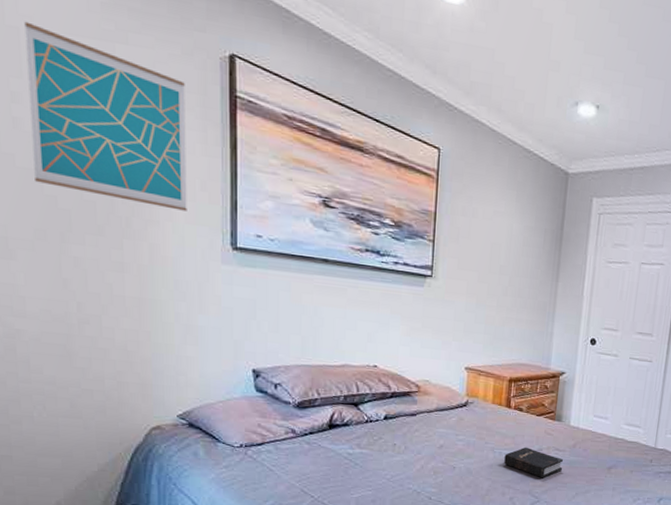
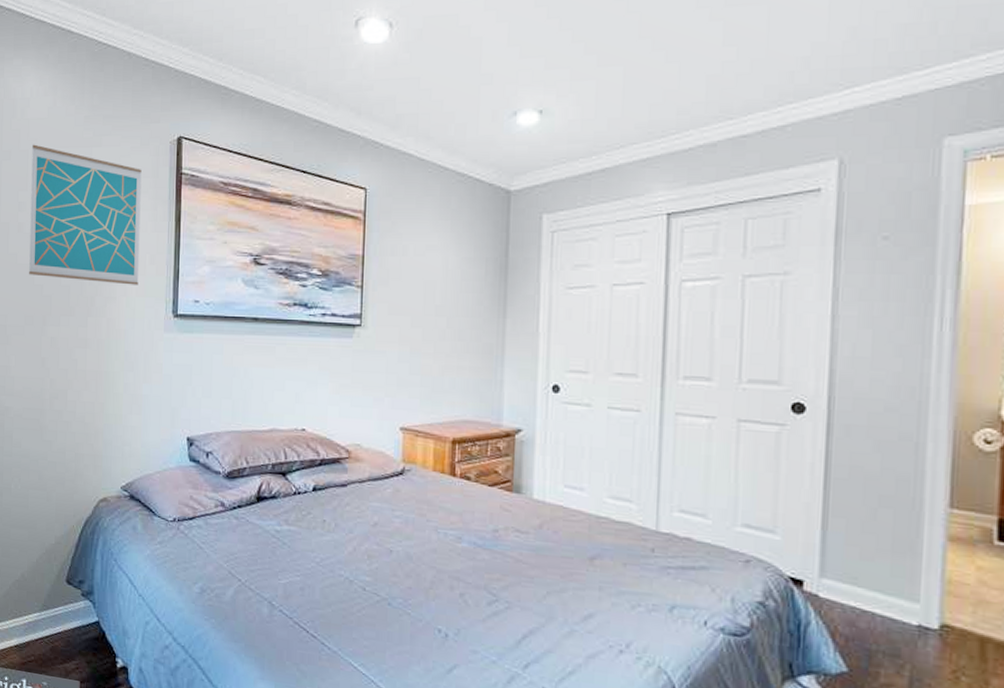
hardback book: present [504,447,563,479] -> none [451,526,527,570]

